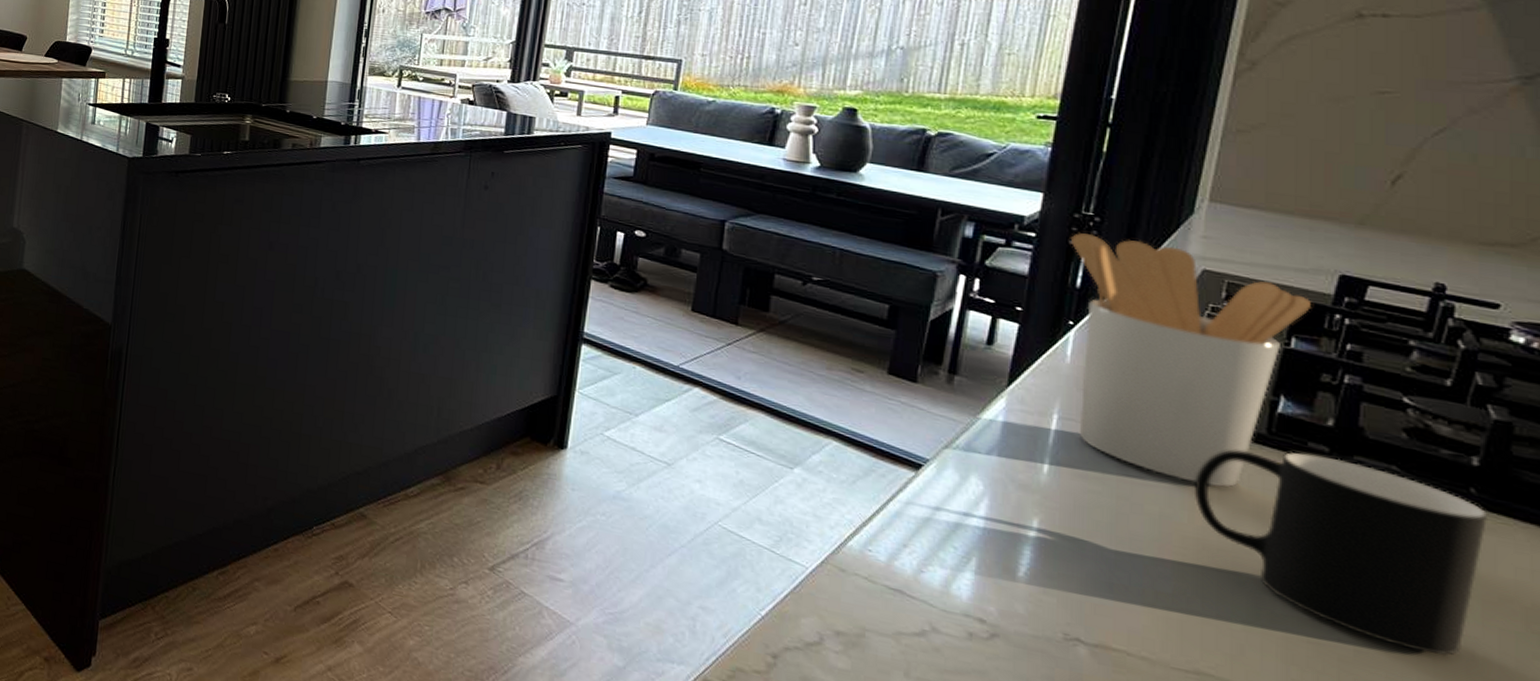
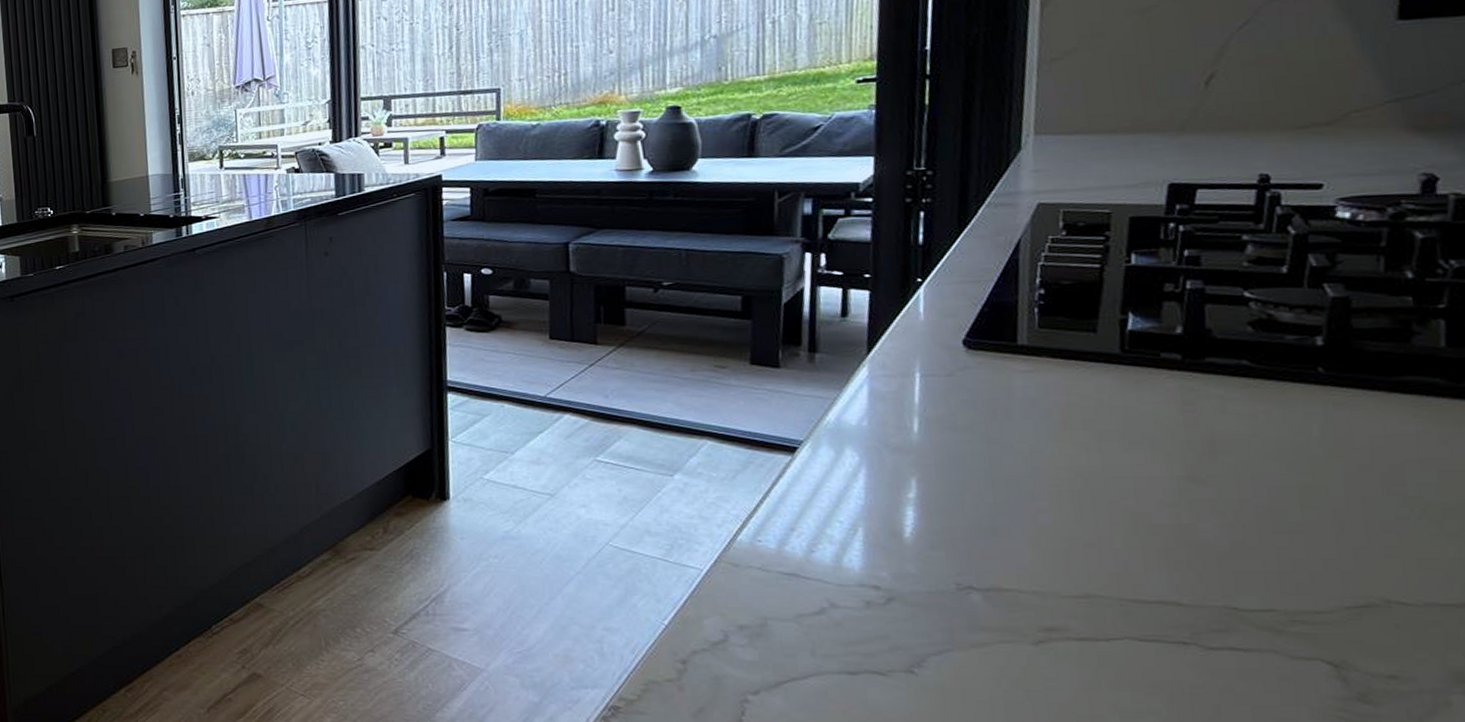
utensil holder: present [1070,233,1311,487] -> none [906,185,1145,414]
cup: present [1193,449,1489,656] -> none [1058,363,1339,534]

